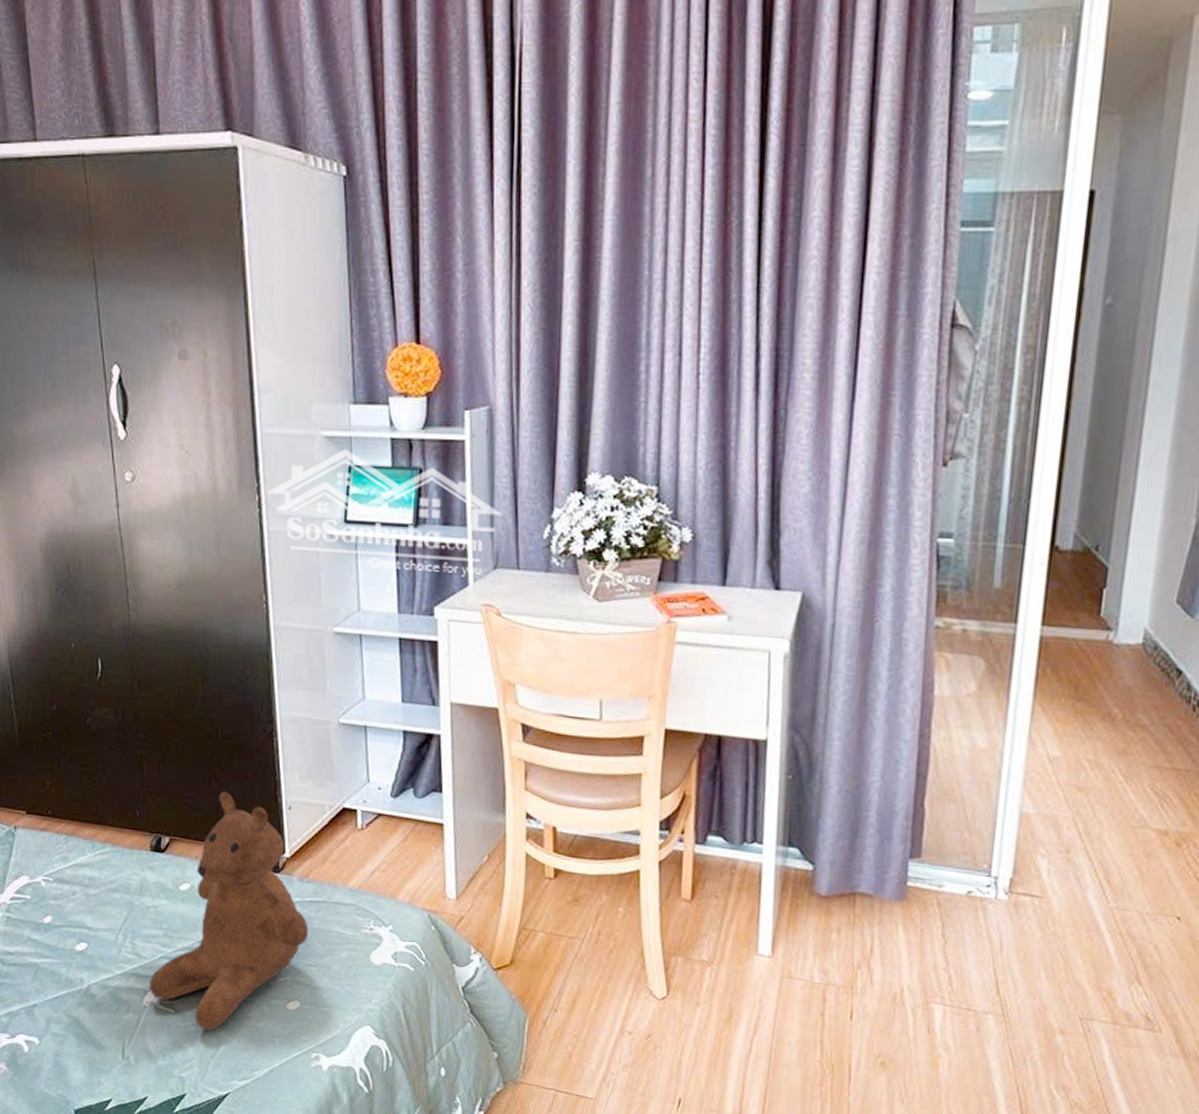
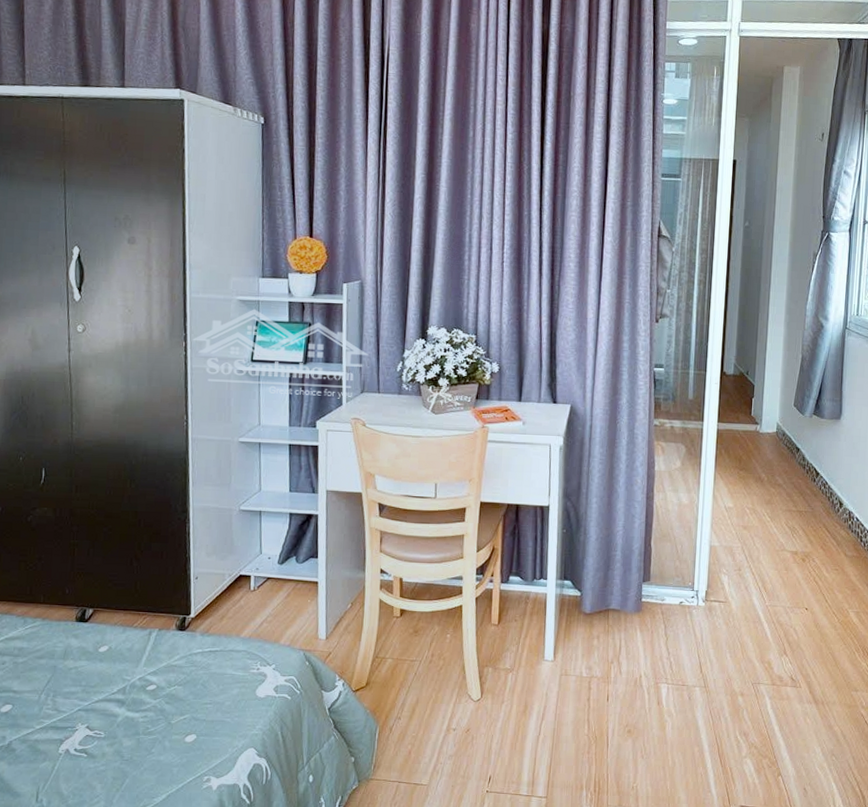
teddy bear: present [149,791,309,1031] -> none [66,568,207,768]

